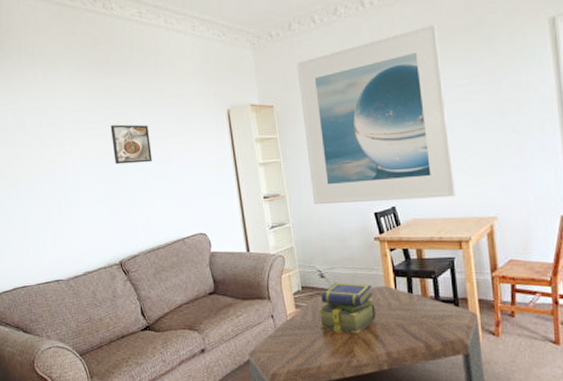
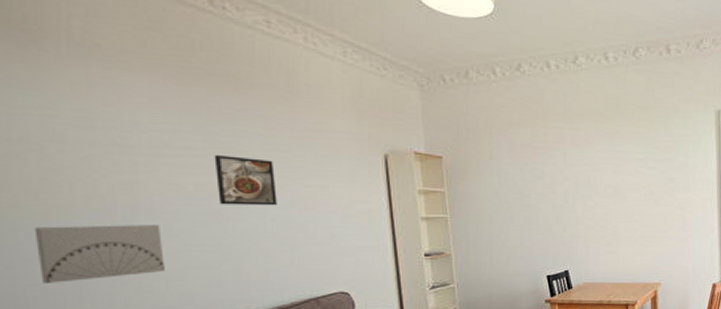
wall art: none [11,184,84,231] -> present [34,225,164,283]
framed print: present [297,24,456,205] -> none [473,98,626,266]

